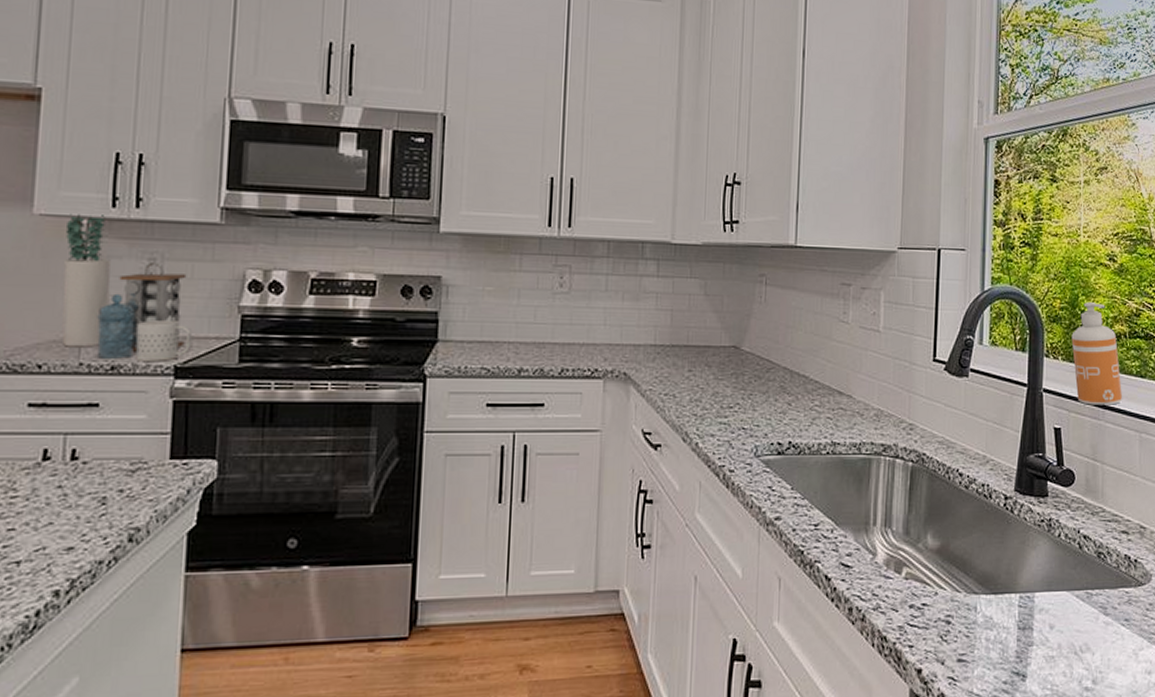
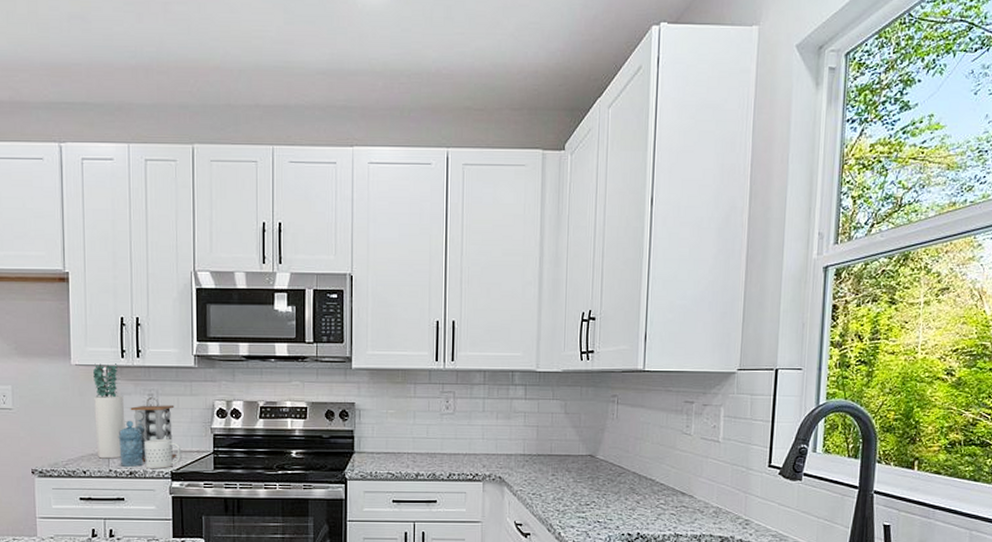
soap dispenser: present [1071,302,1123,405] -> none [904,414,955,506]

